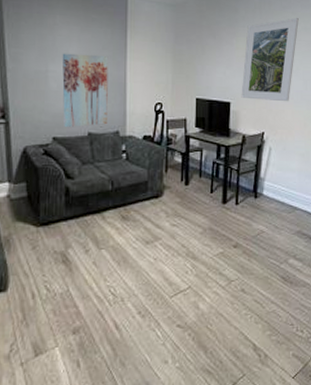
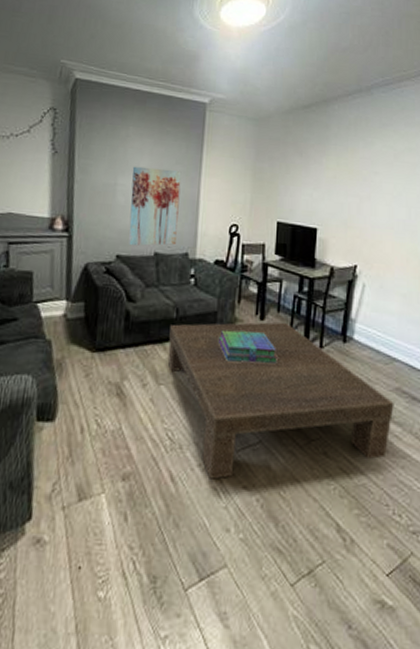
coffee table: none [106,185,296,323] -> present [167,322,394,479]
stack of books: none [151,196,201,223] -> present [219,329,278,364]
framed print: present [241,18,299,102] -> none [330,136,402,232]

